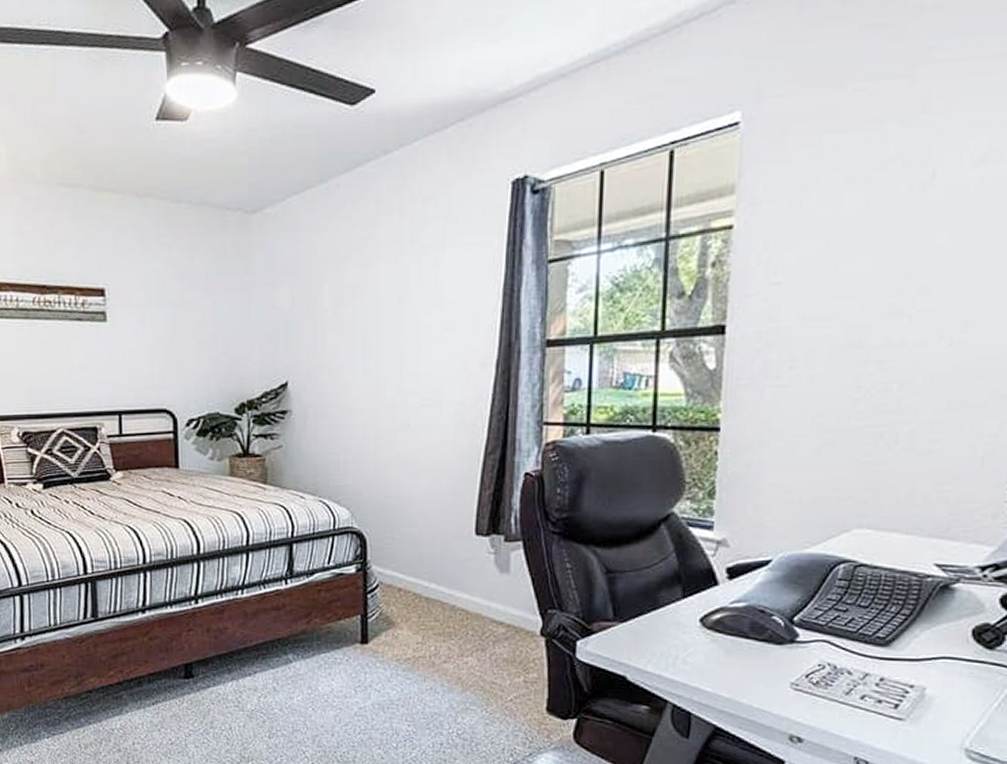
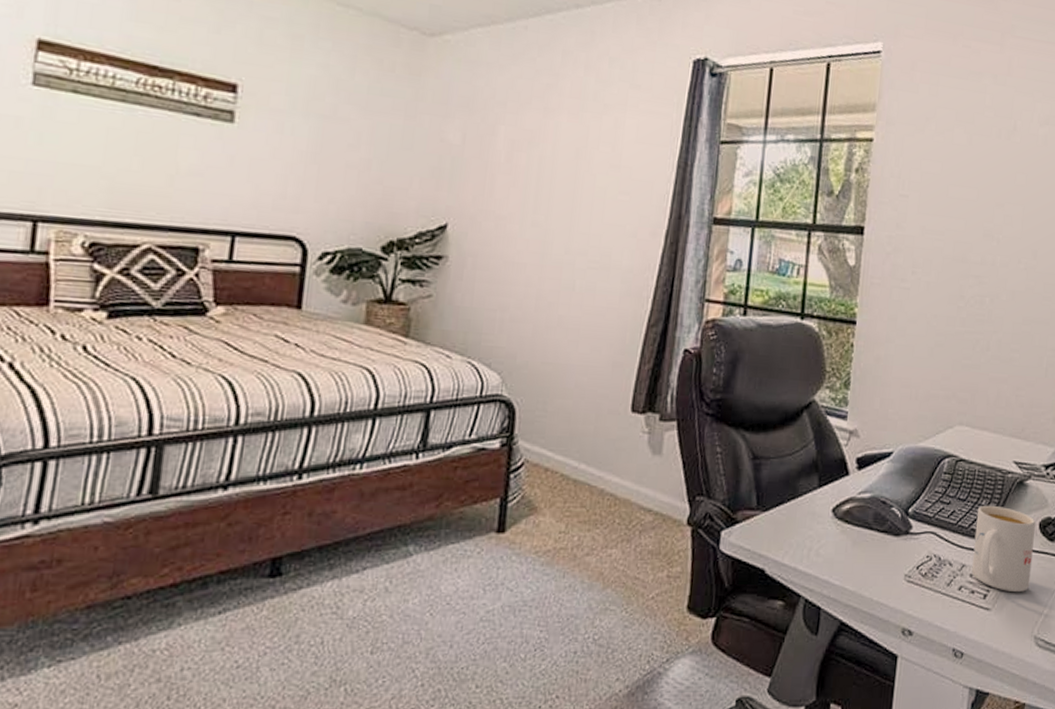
mug: none [877,611,967,702] -> present [971,505,1036,592]

